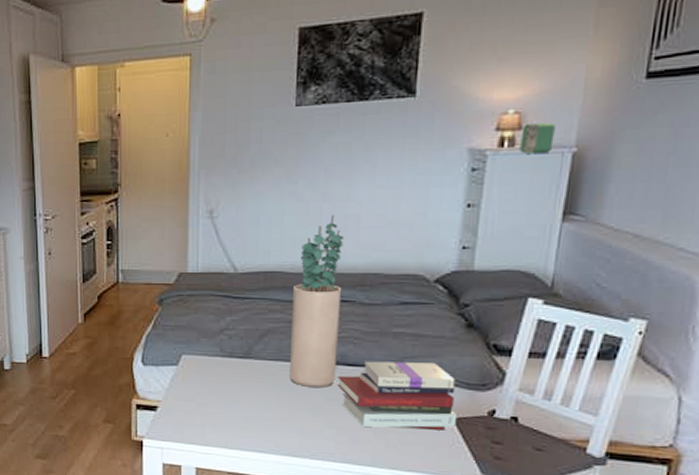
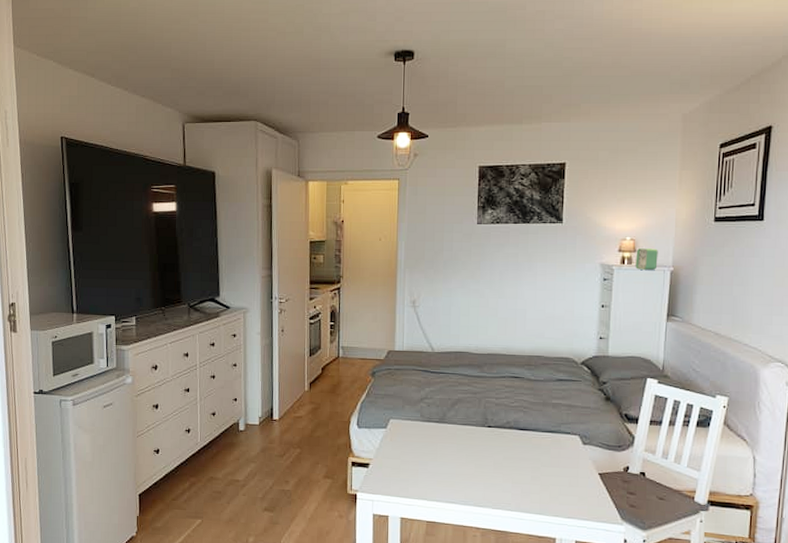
vase: present [290,214,344,388] -> none [475,308,514,449]
books: present [337,361,458,431] -> none [512,426,602,484]

